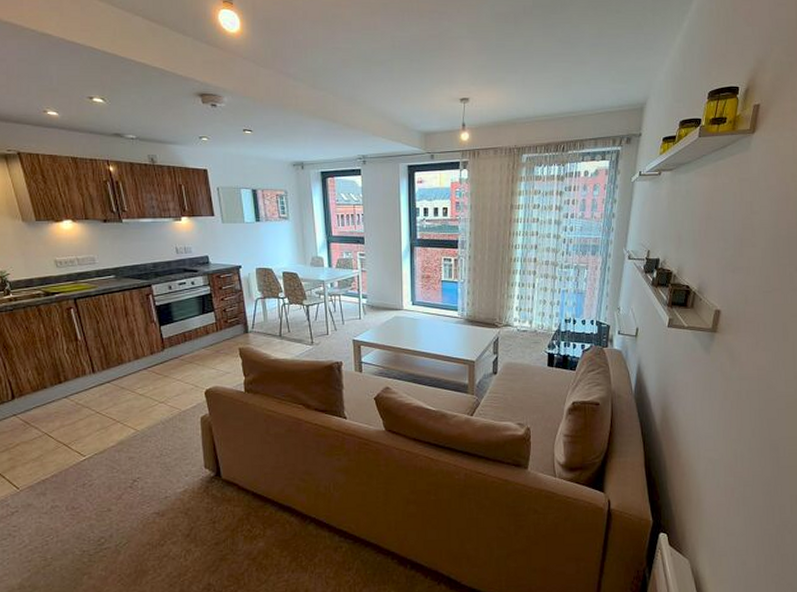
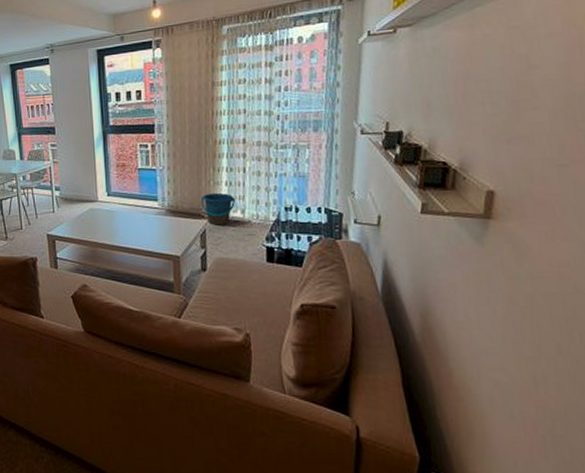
bucket: none [495,305,525,334] -> present [200,192,236,226]

